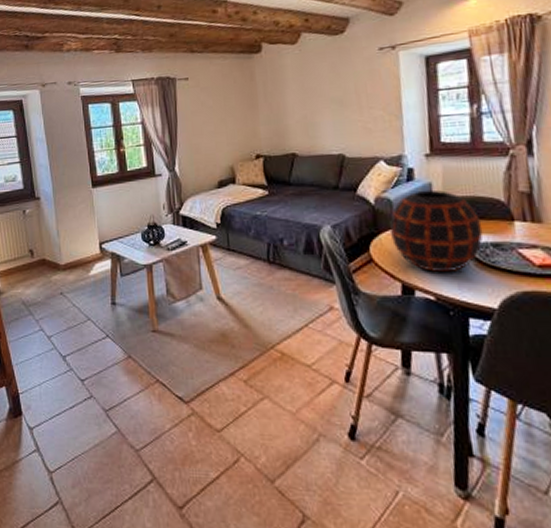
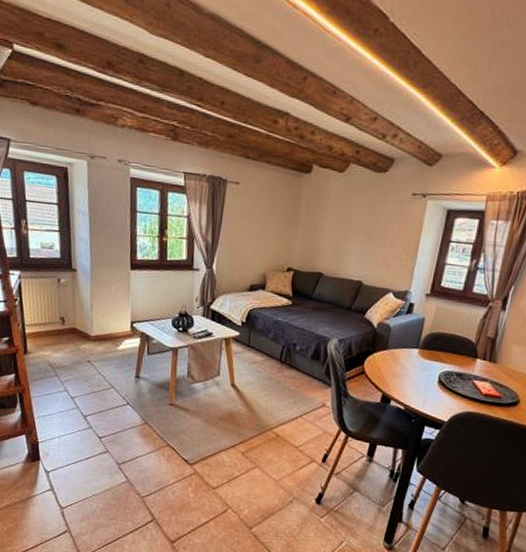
decorative vase: present [389,189,483,273] -> none [383,323,453,391]

